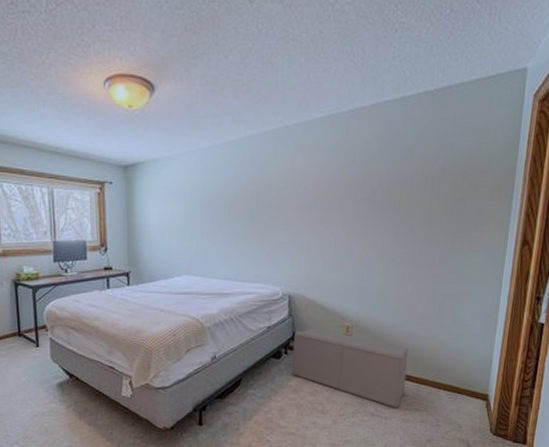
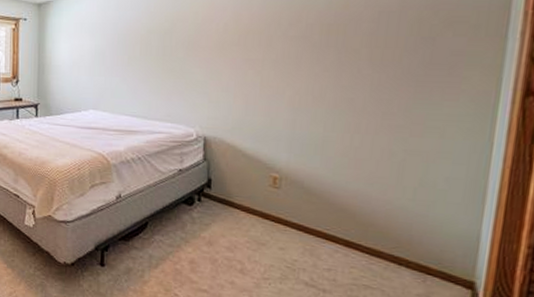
storage ottoman: present [292,328,409,407] -> none [206,175,356,280]

